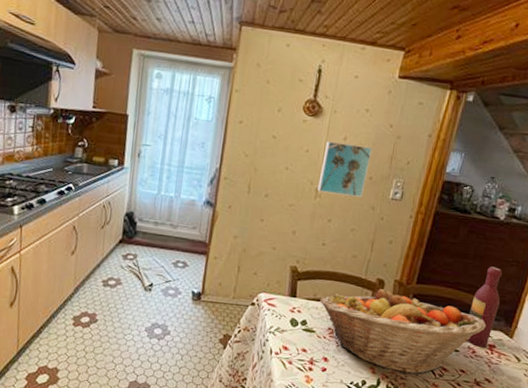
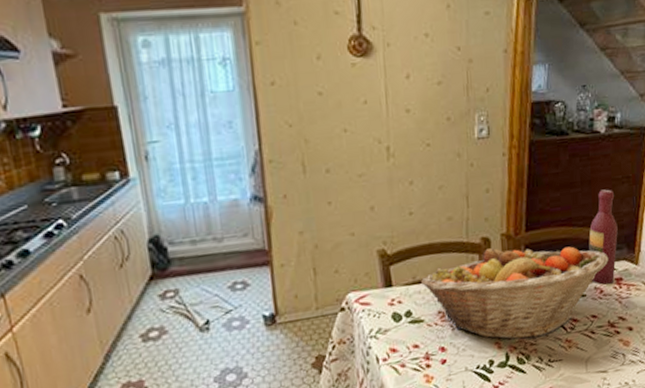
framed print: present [317,141,373,197] -> none [386,80,444,151]

